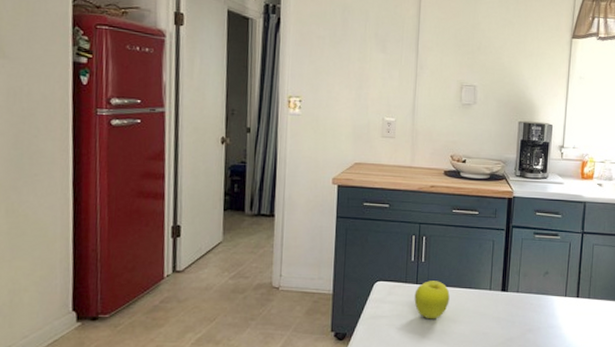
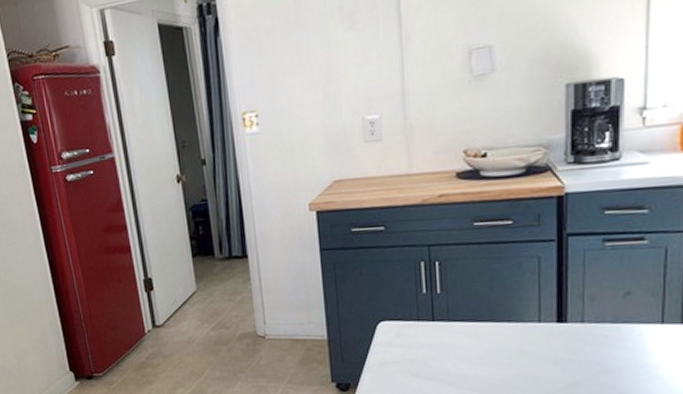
fruit: present [414,281,450,319] -> none [431,315,481,363]

